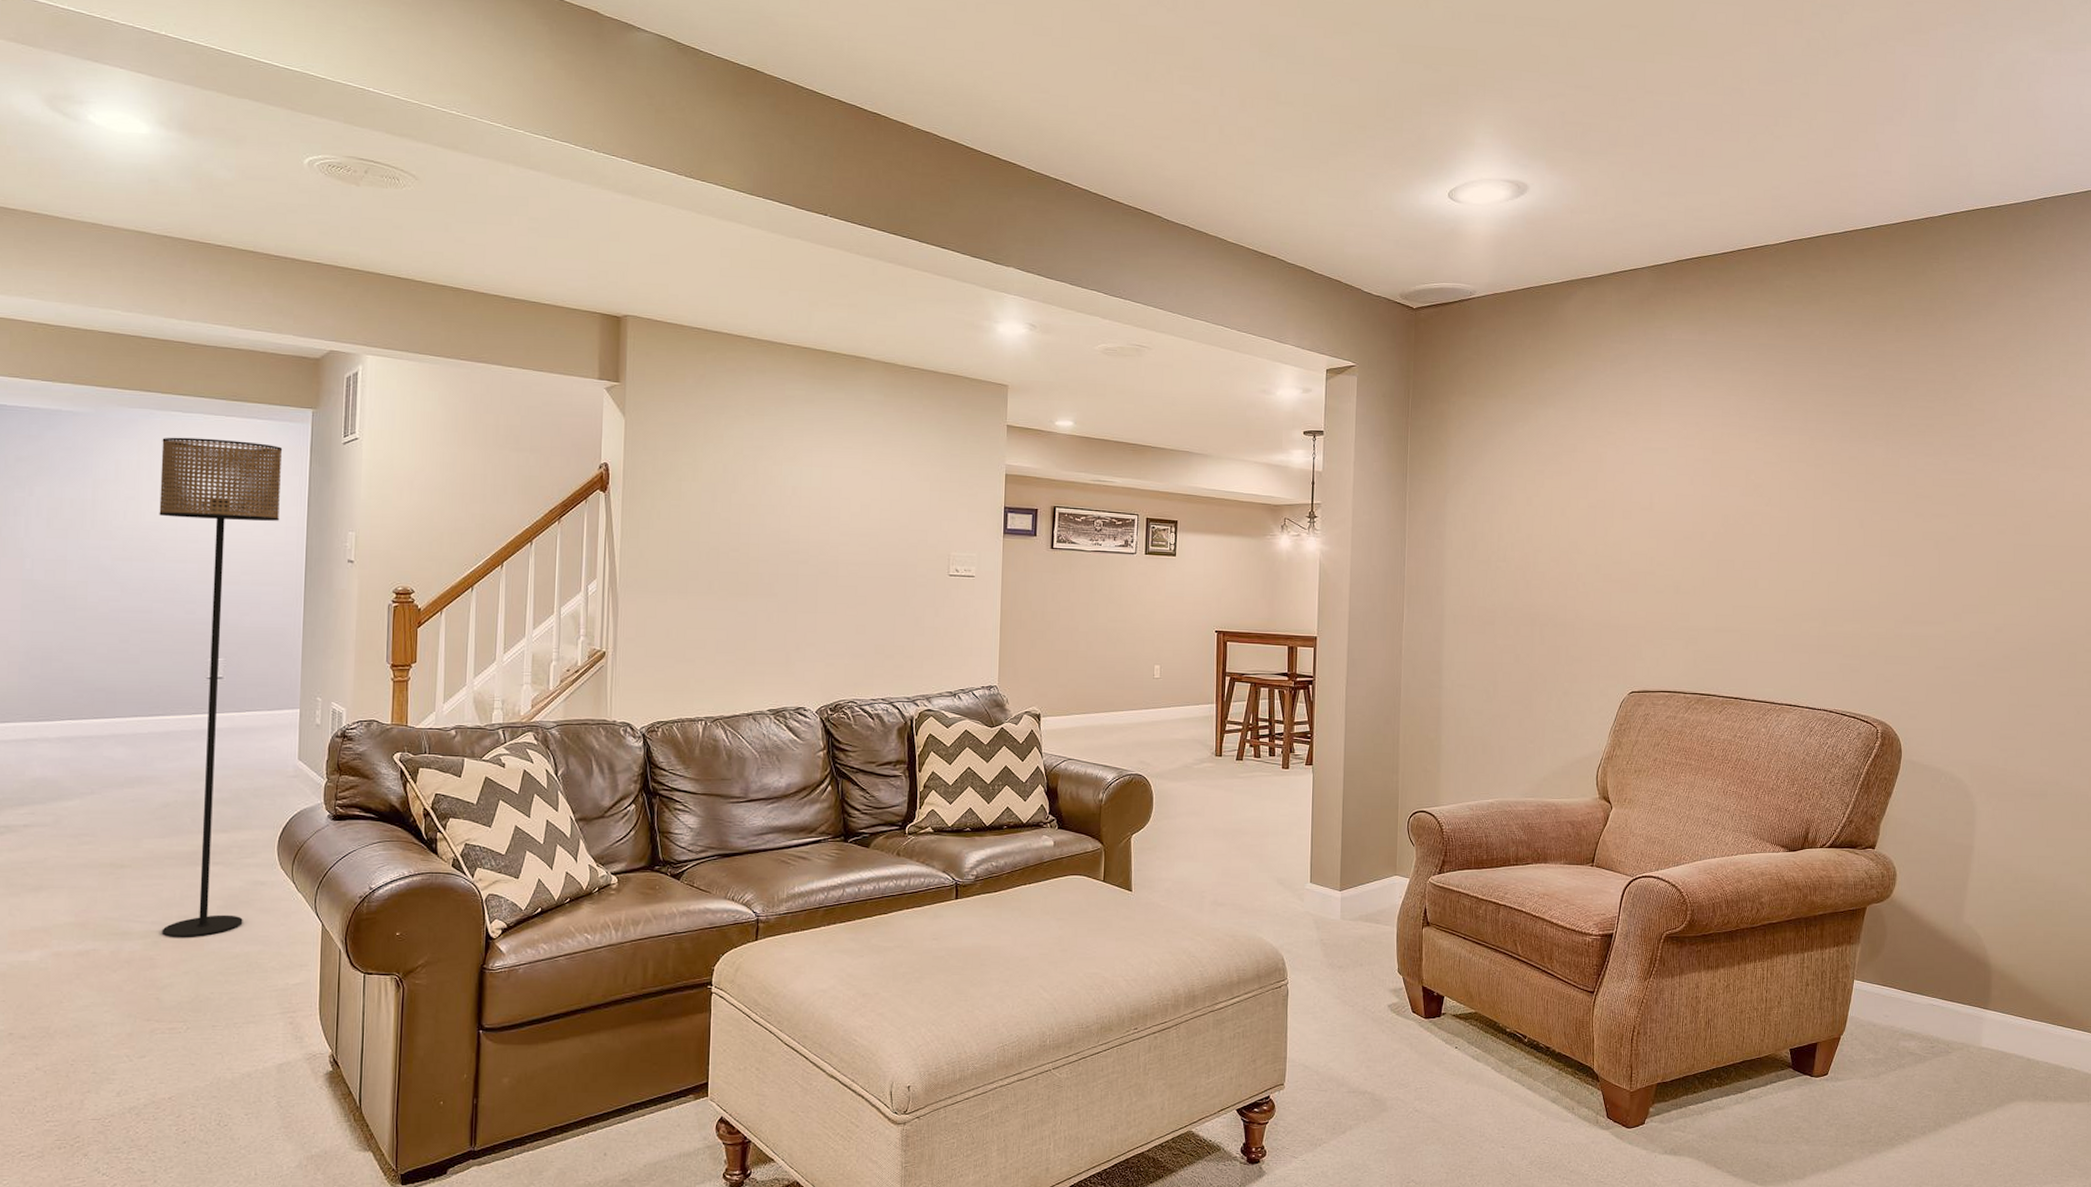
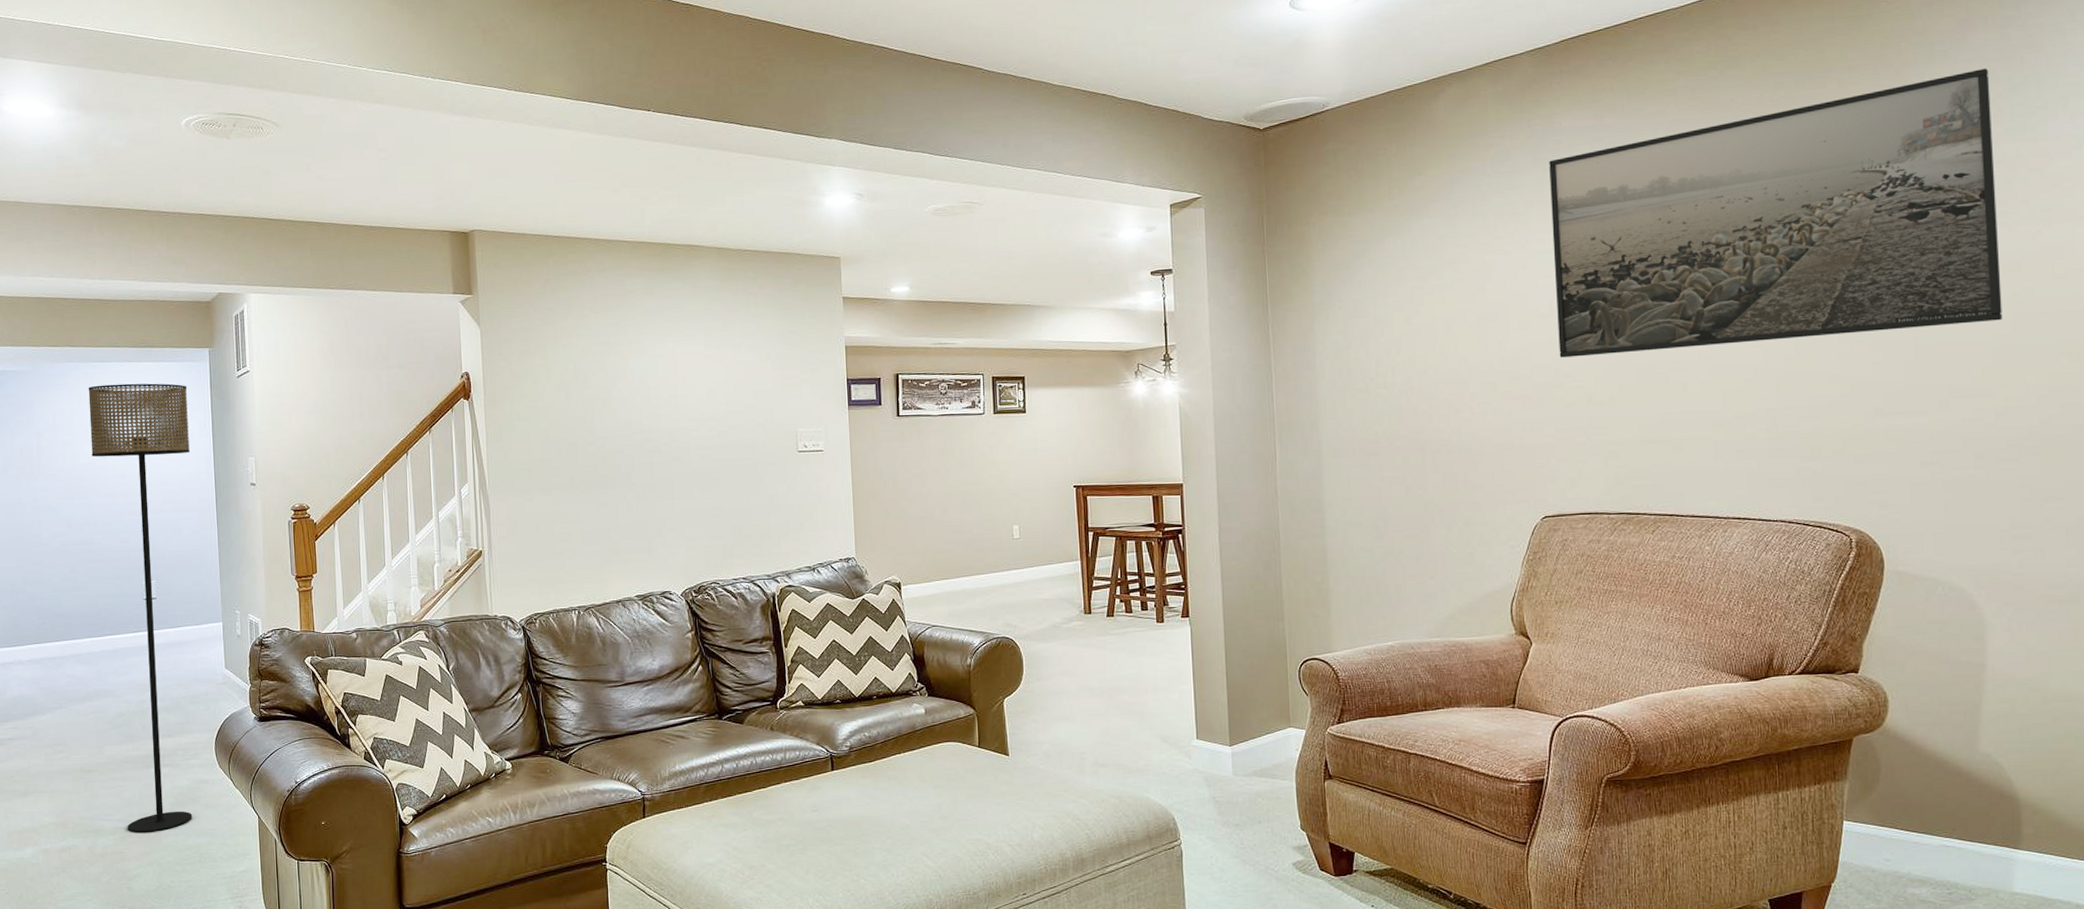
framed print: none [1654,330,2011,549] -> present [1549,68,2003,358]

